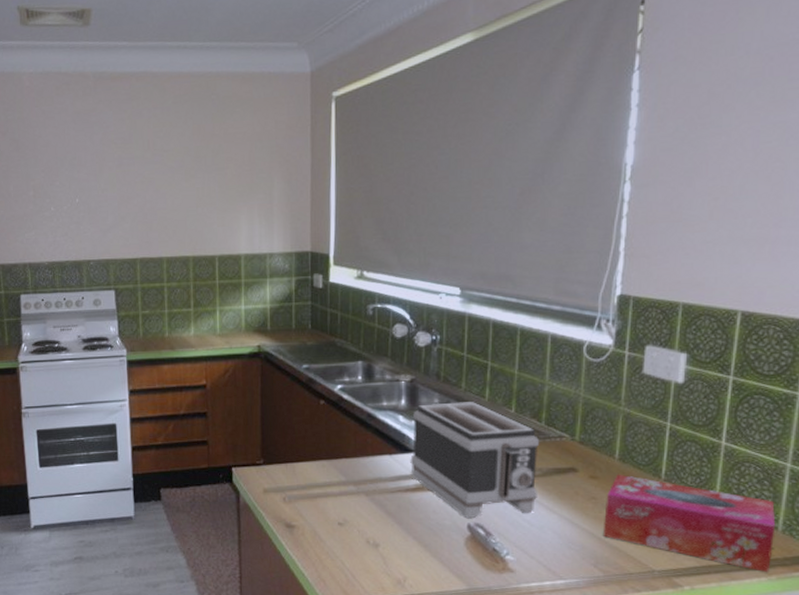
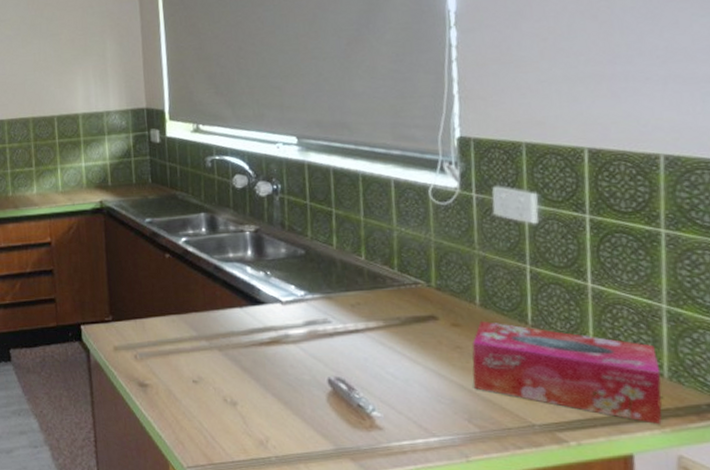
toaster: present [410,402,540,518] -> none [261,250,398,372]

